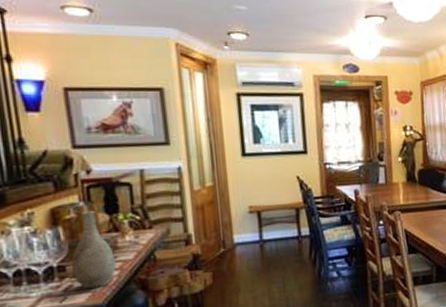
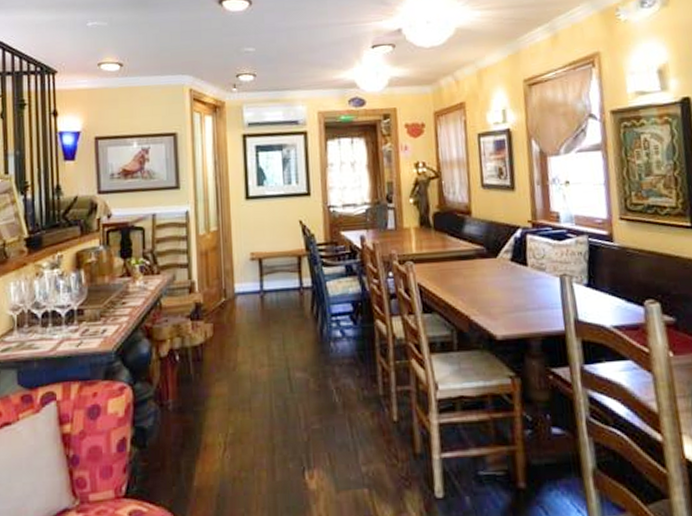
vase: present [71,210,116,289] -> none [88,254,126,334]

